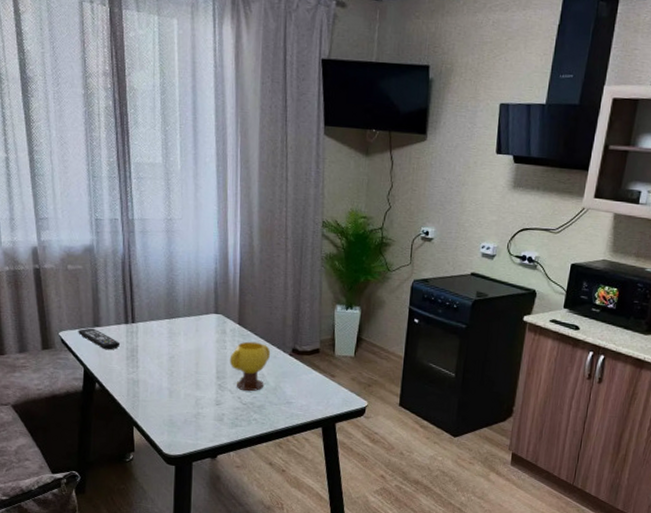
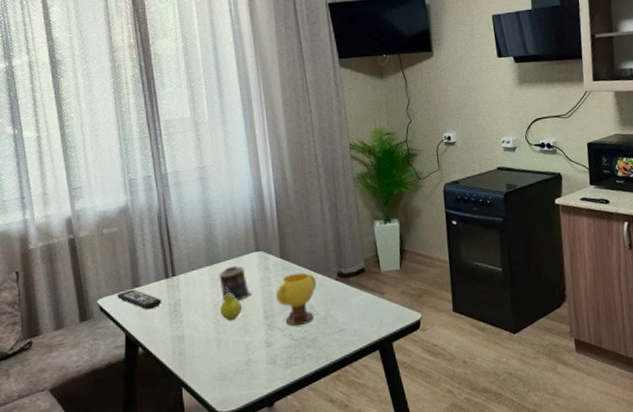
fruit: none [174,341,197,375] -> present [219,287,243,322]
candle: none [176,323,207,358] -> present [219,266,252,301]

